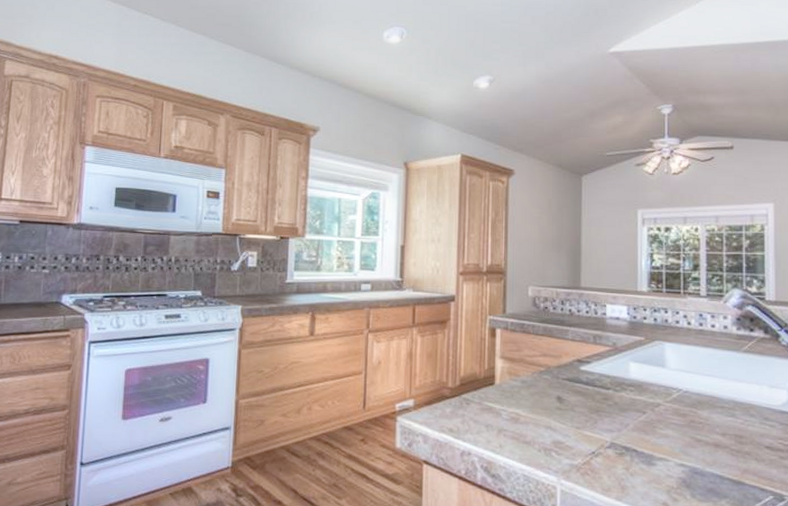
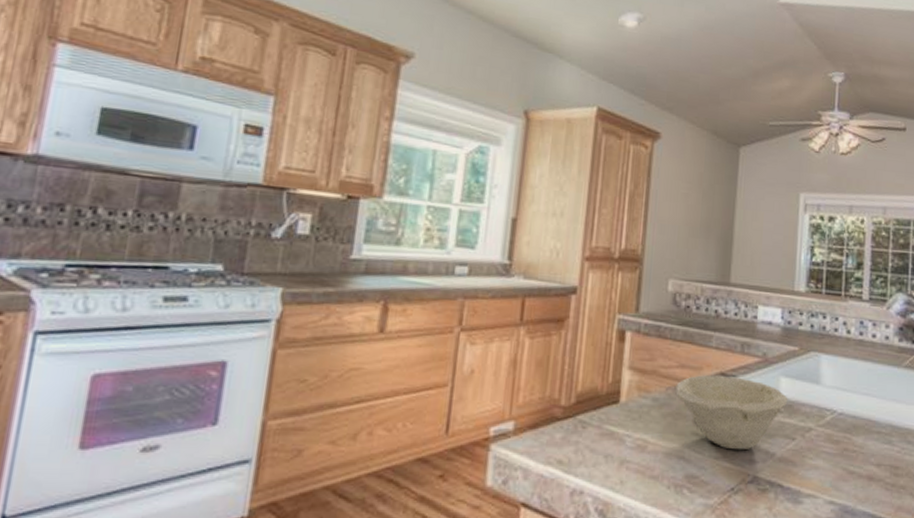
bowl: none [540,362,638,422] -> present [676,375,788,450]

